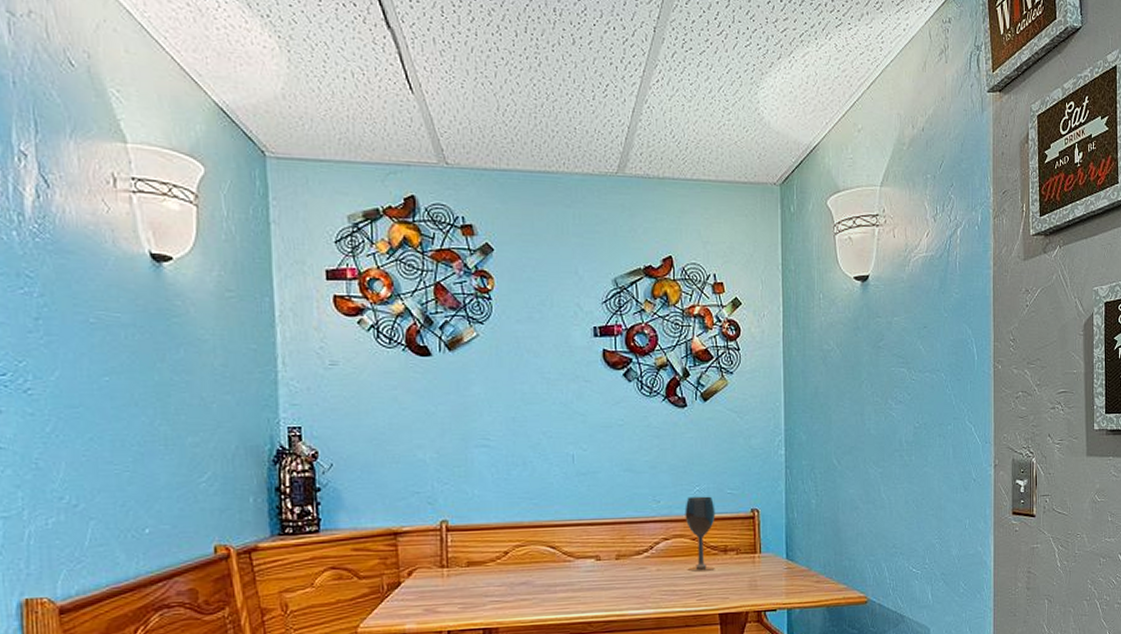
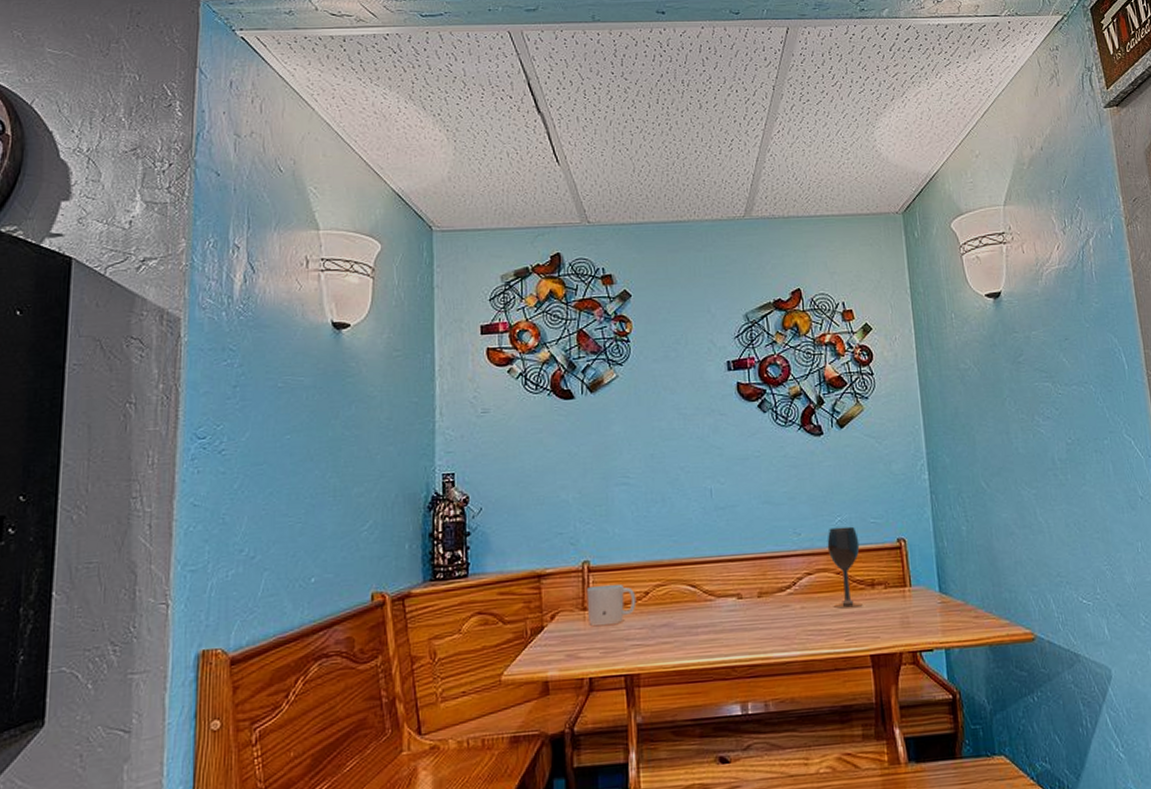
mug: none [444,543,496,584] -> present [586,584,637,627]

